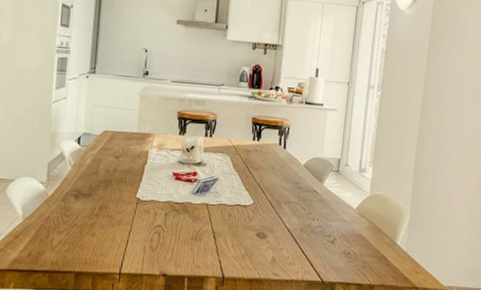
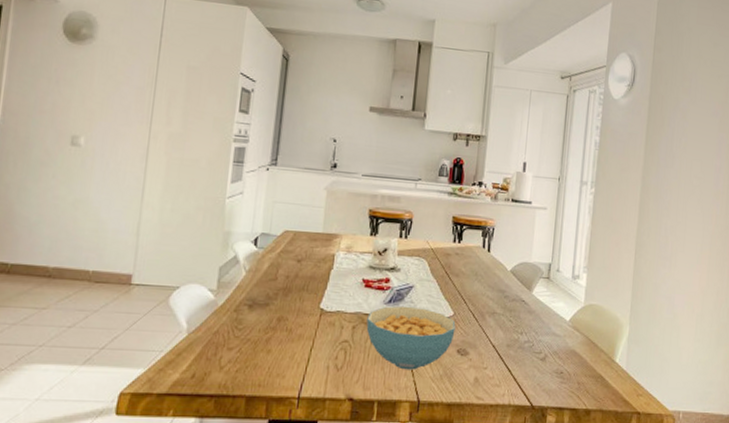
cereal bowl: none [177,195,255,251] -> present [366,306,456,370]

